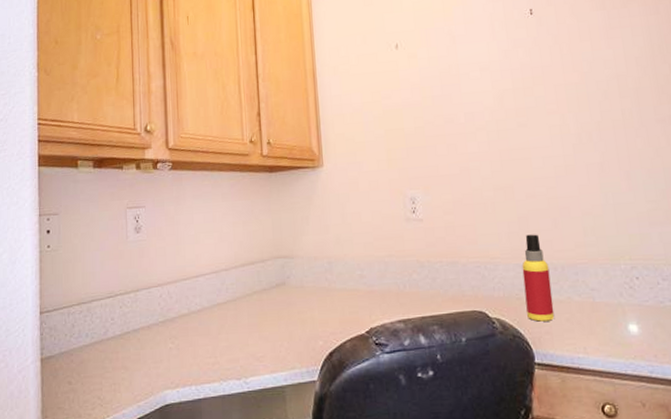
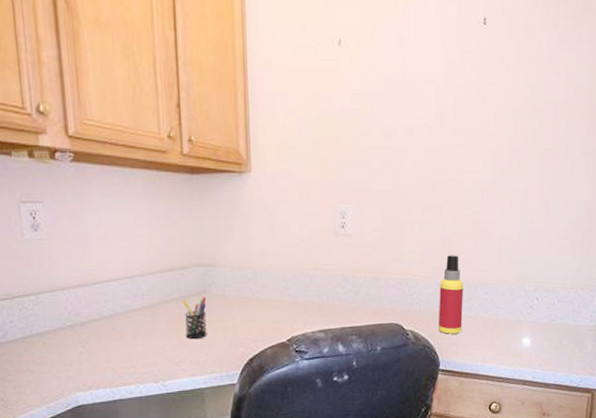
pen holder: none [263,288,287,333] -> present [183,296,207,340]

